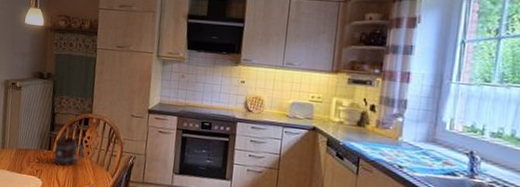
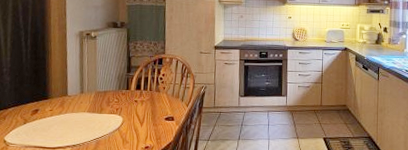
mug: present [53,137,83,167] -> none [132,77,159,103]

